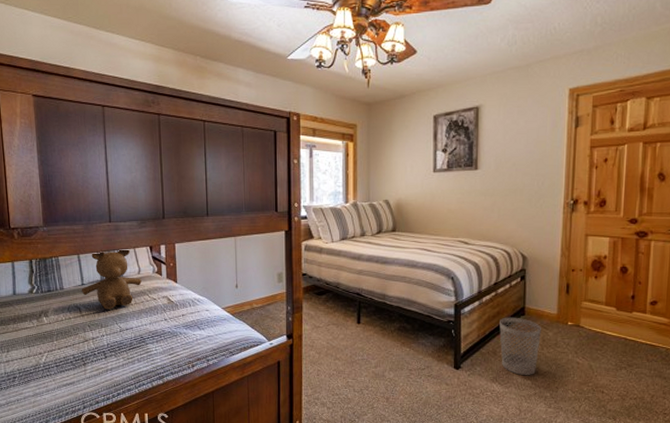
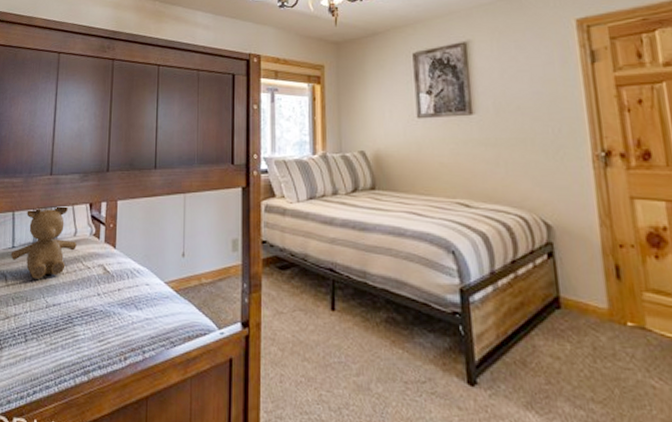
wastebasket: present [499,317,542,376] -> none [525,310,591,403]

